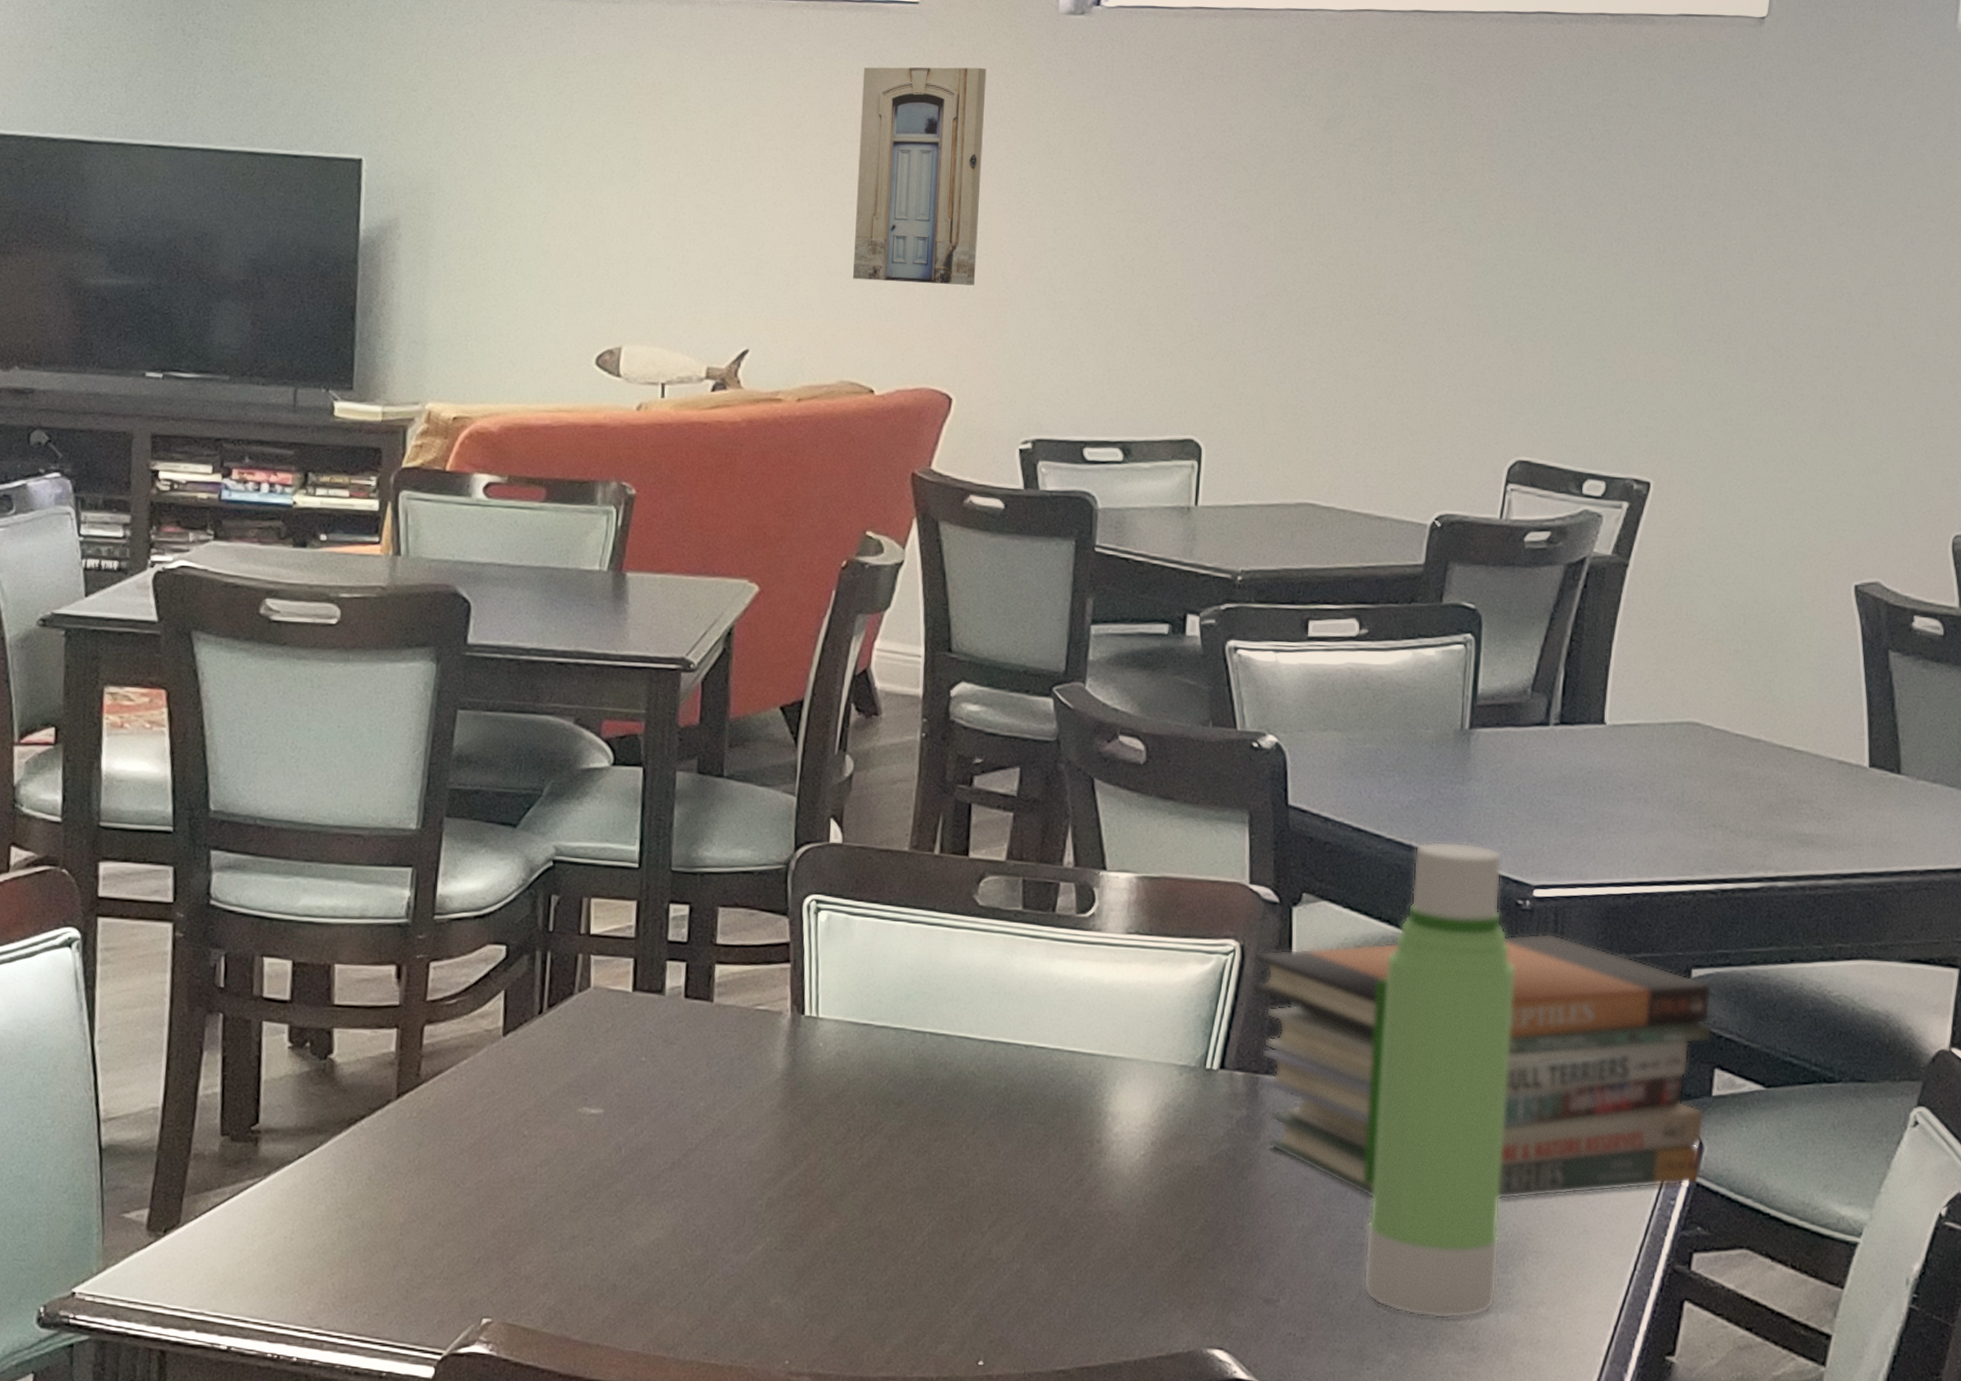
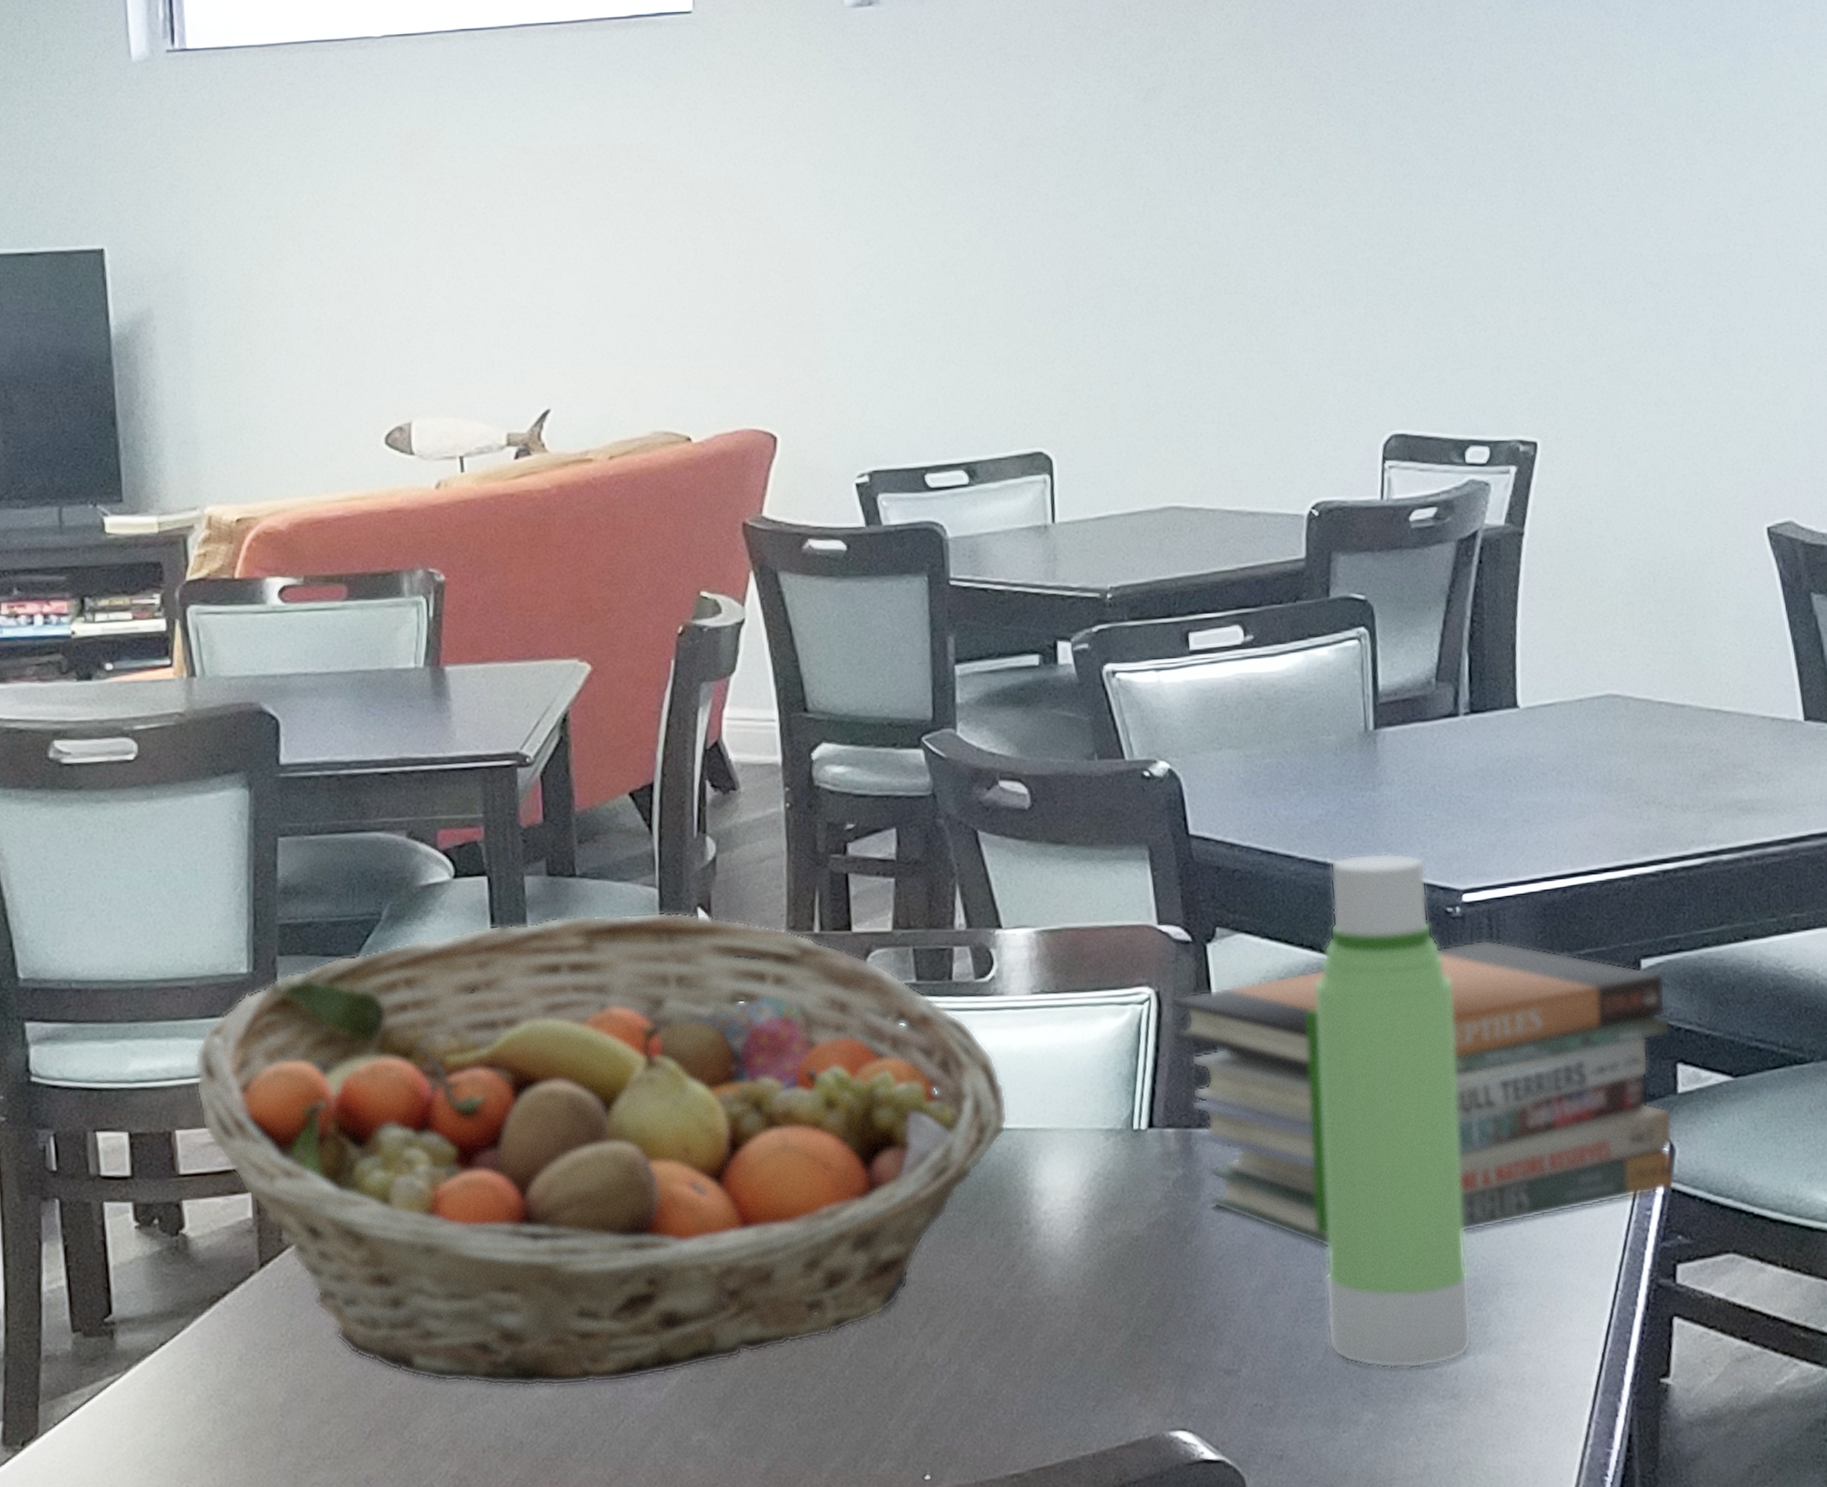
fruit basket: none [357,812,1093,1241] -> present [194,911,1008,1387]
wall art: present [852,66,987,285] -> none [639,74,788,320]

